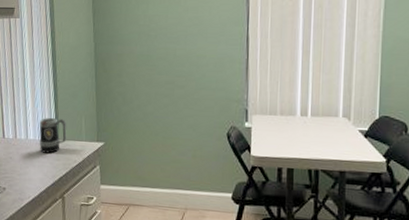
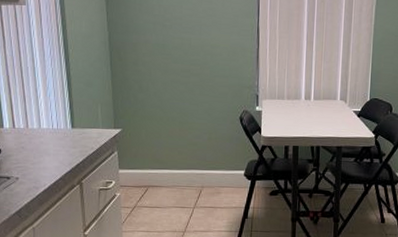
mug: present [39,117,67,154] -> none [52,106,82,142]

